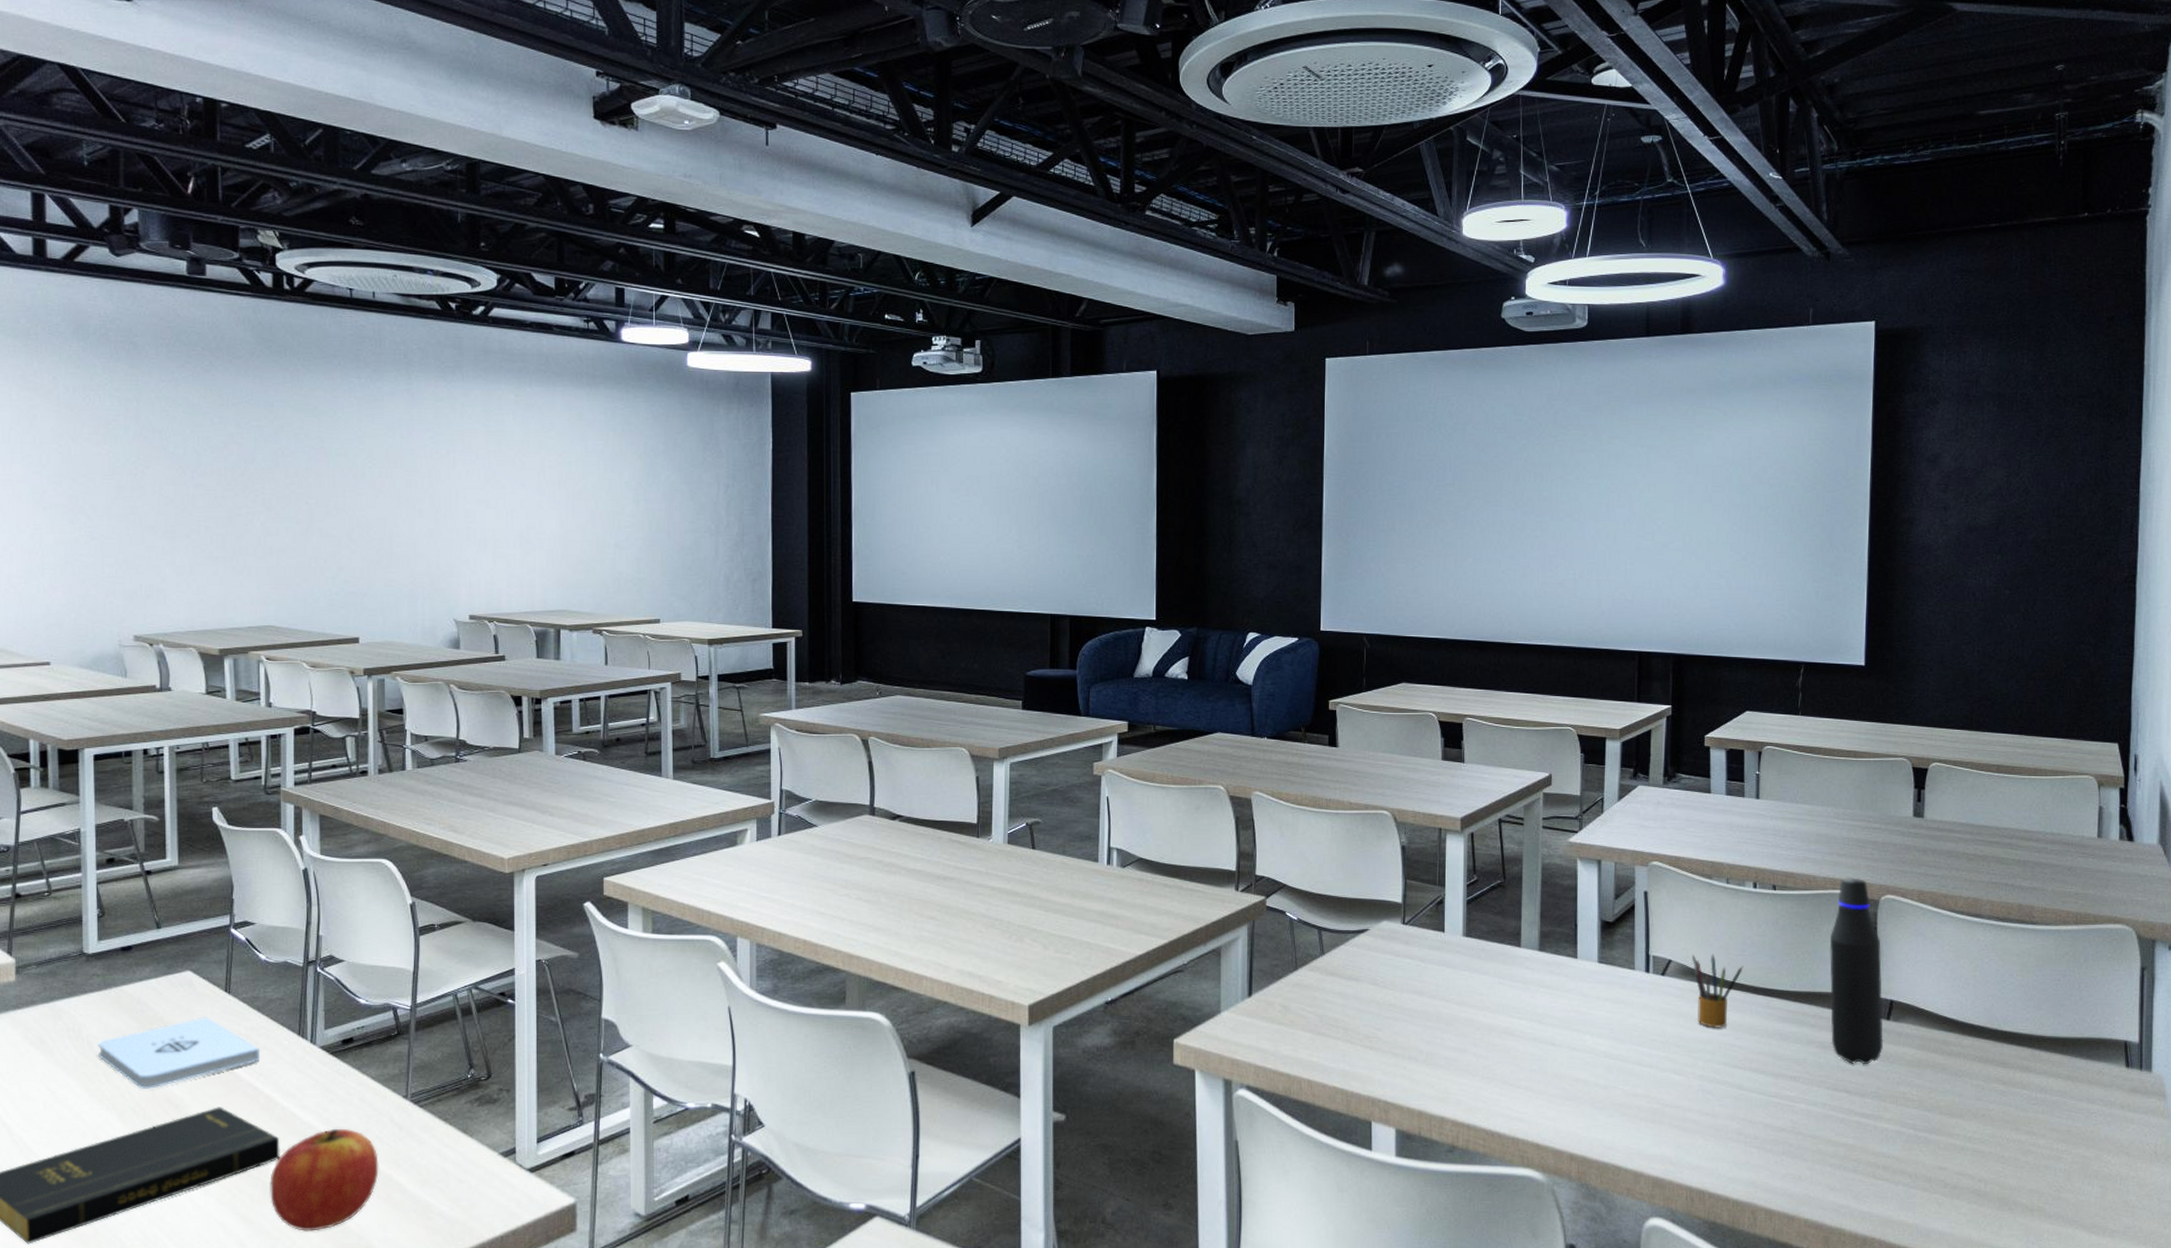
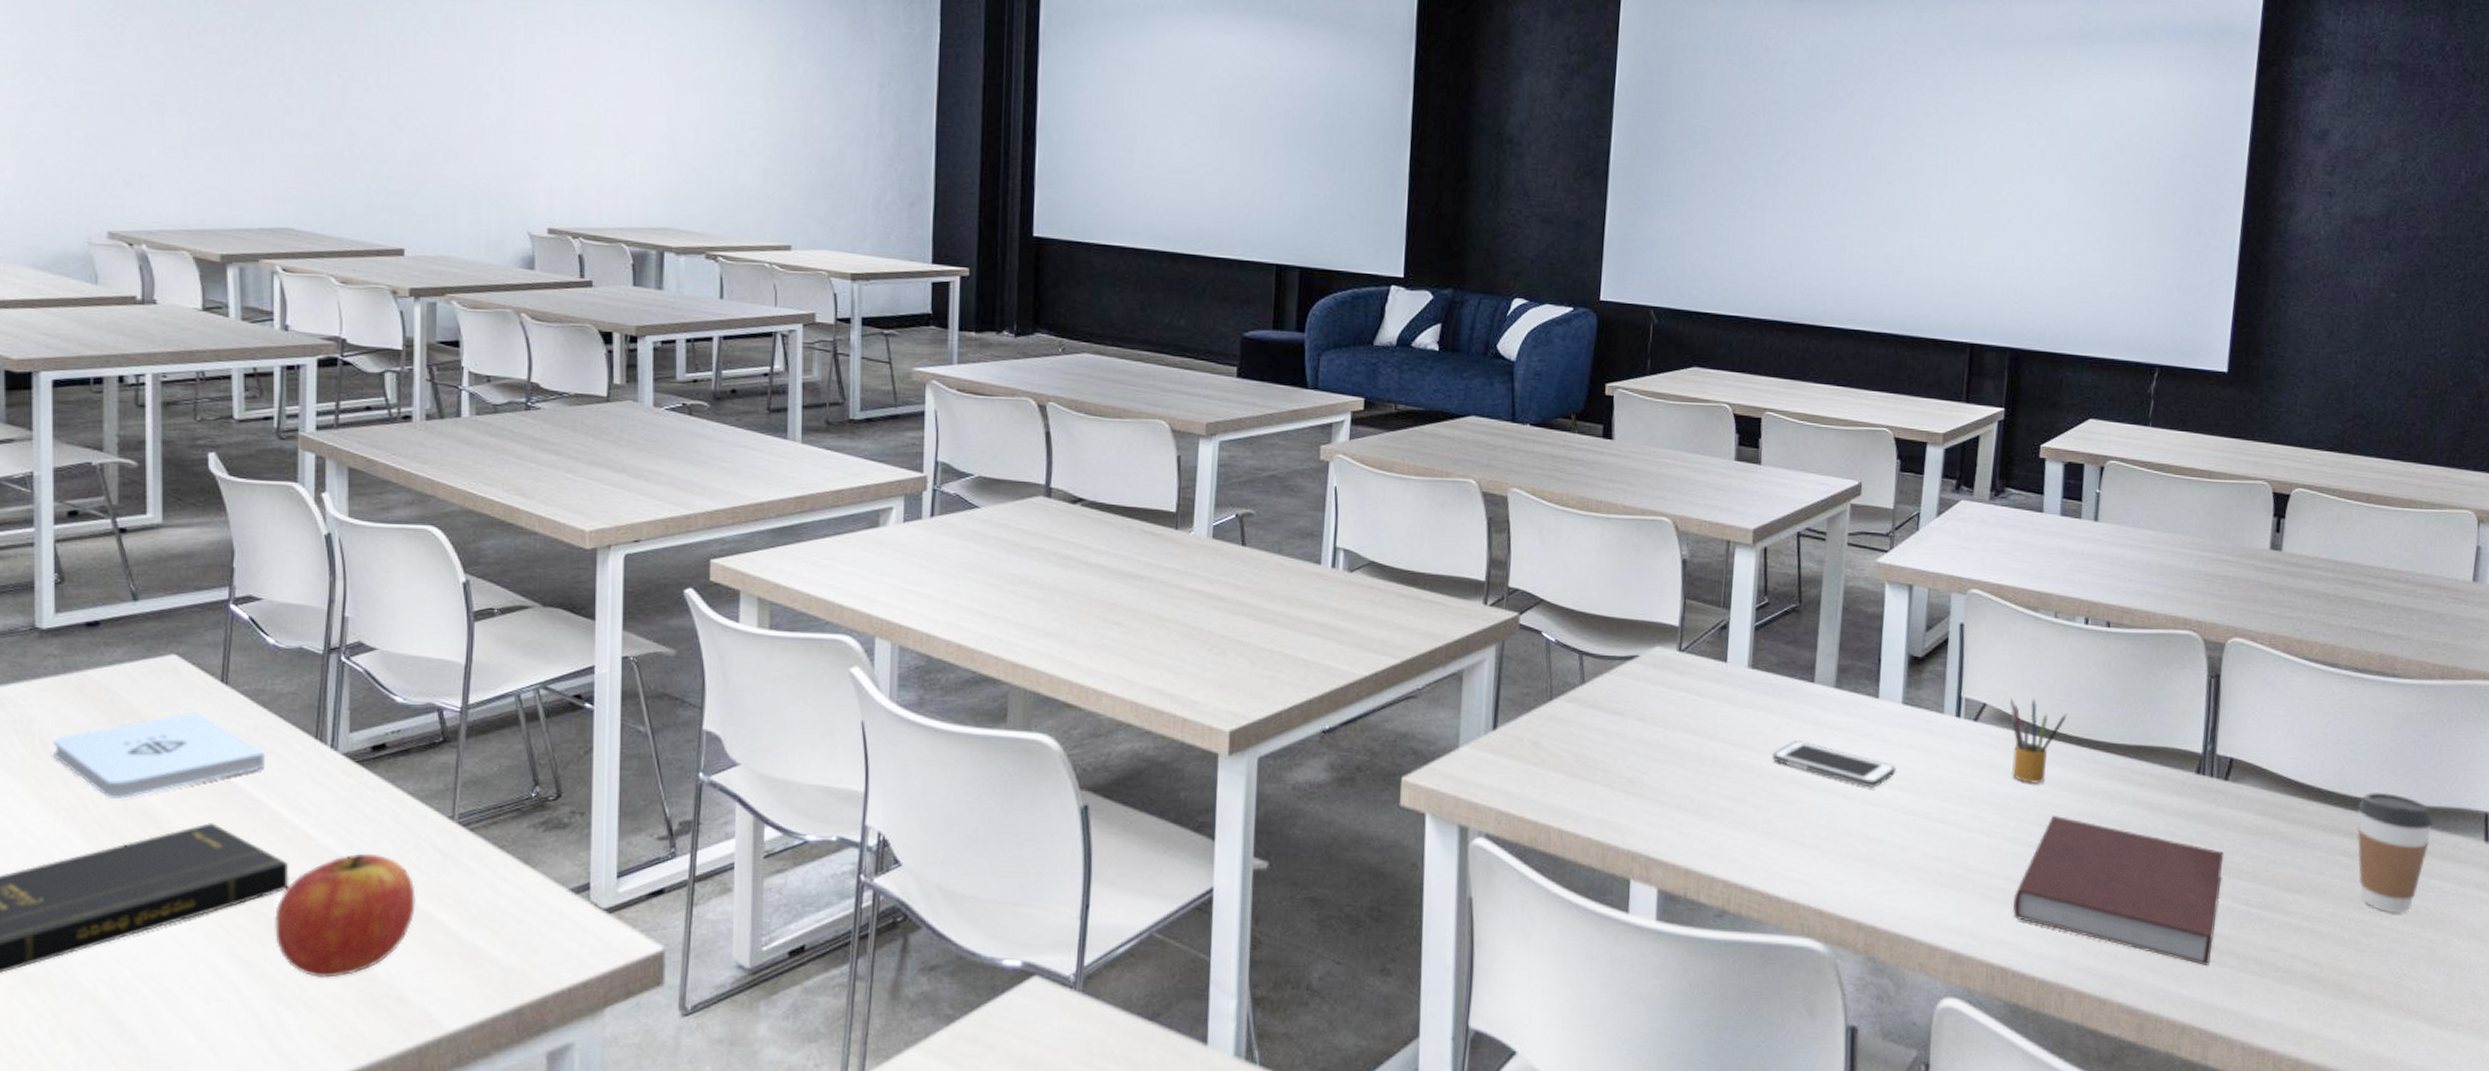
cell phone: none [1488,996,1597,1036] -> present [1772,739,1897,788]
notebook: none [1706,1055,1891,1185] -> present [2013,815,2224,967]
water bottle: present [1829,877,1884,1064] -> none [2160,616,2224,830]
coffee cup: none [2008,1026,2078,1133] -> present [2357,792,2434,913]

